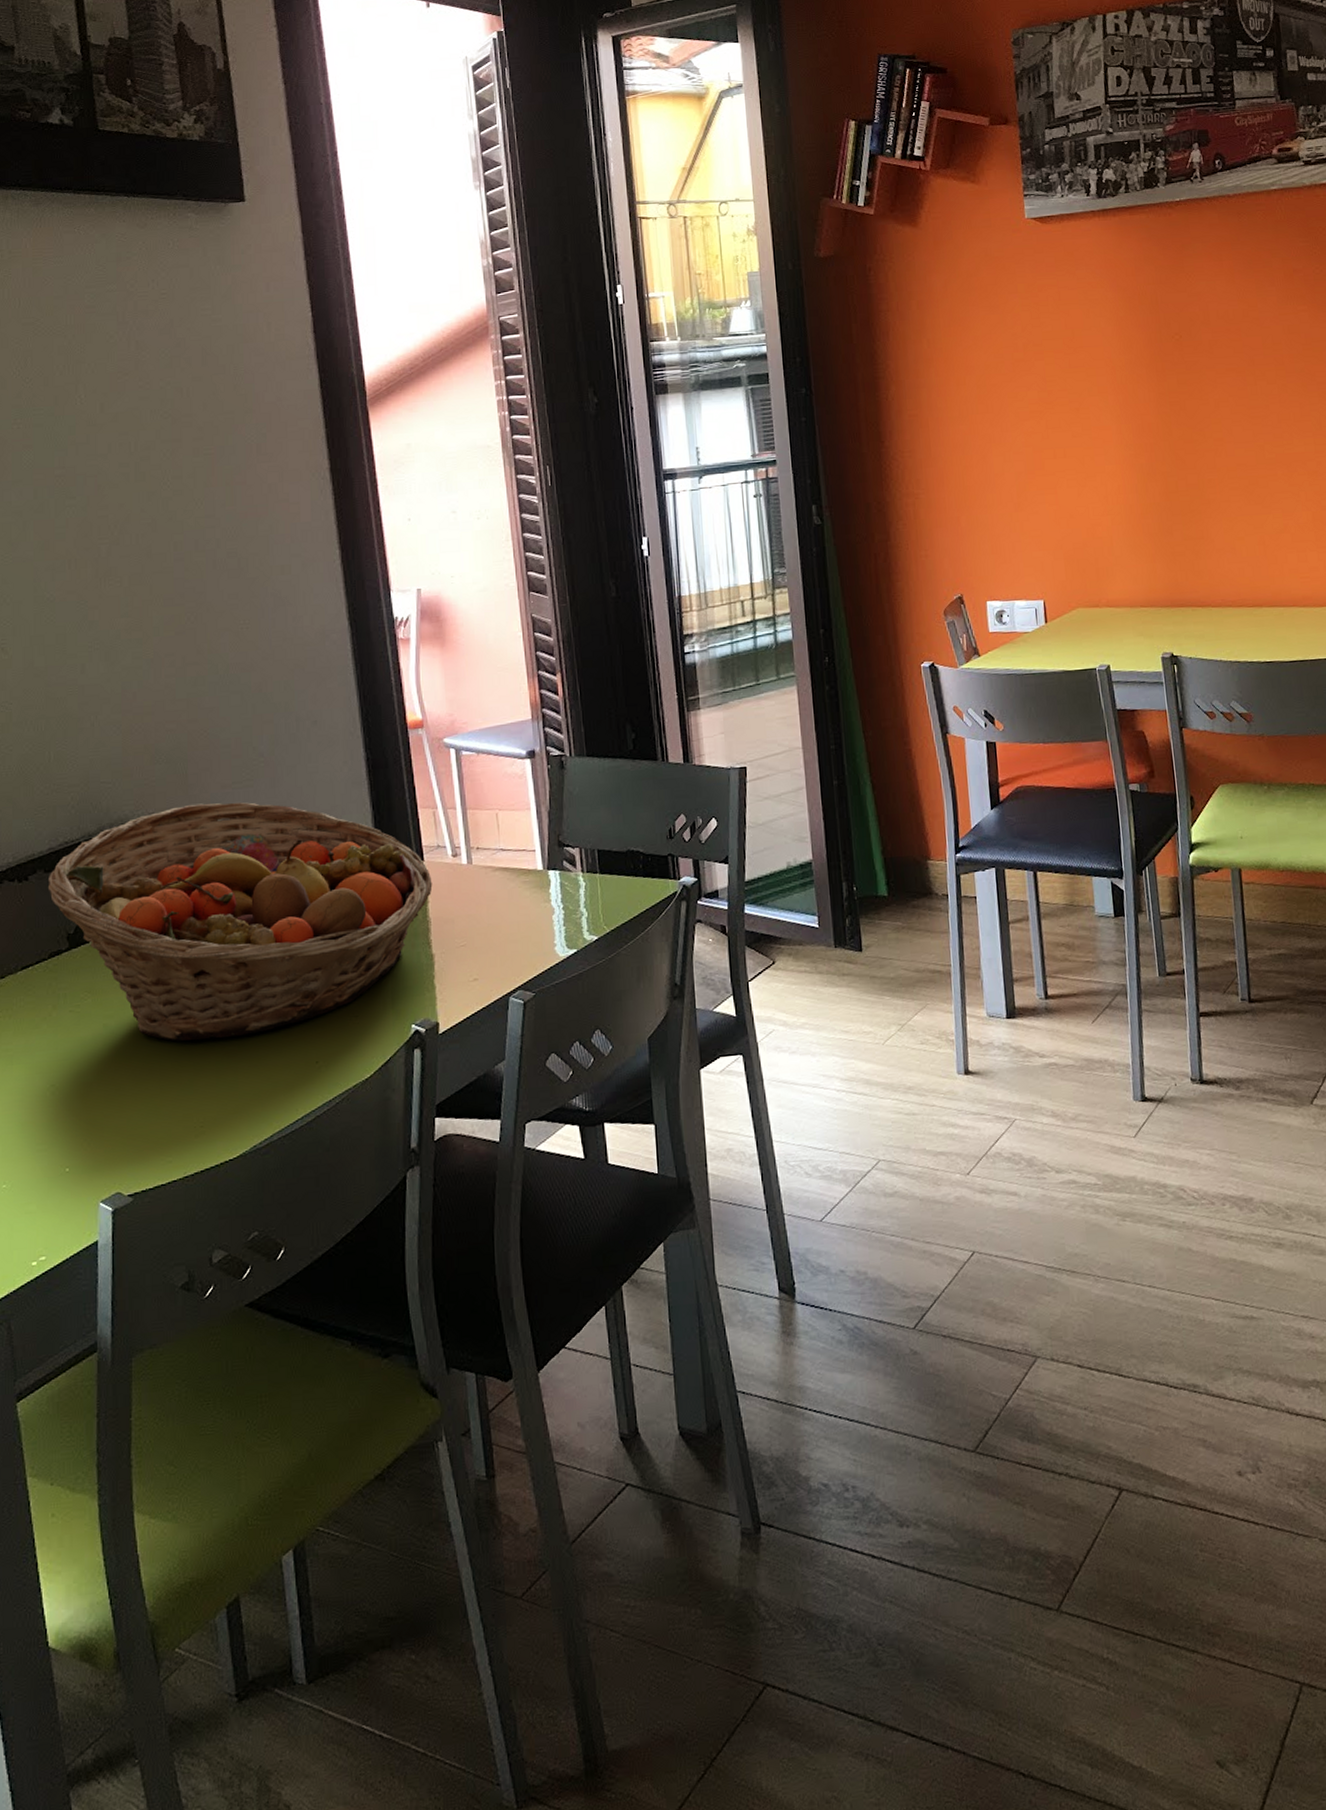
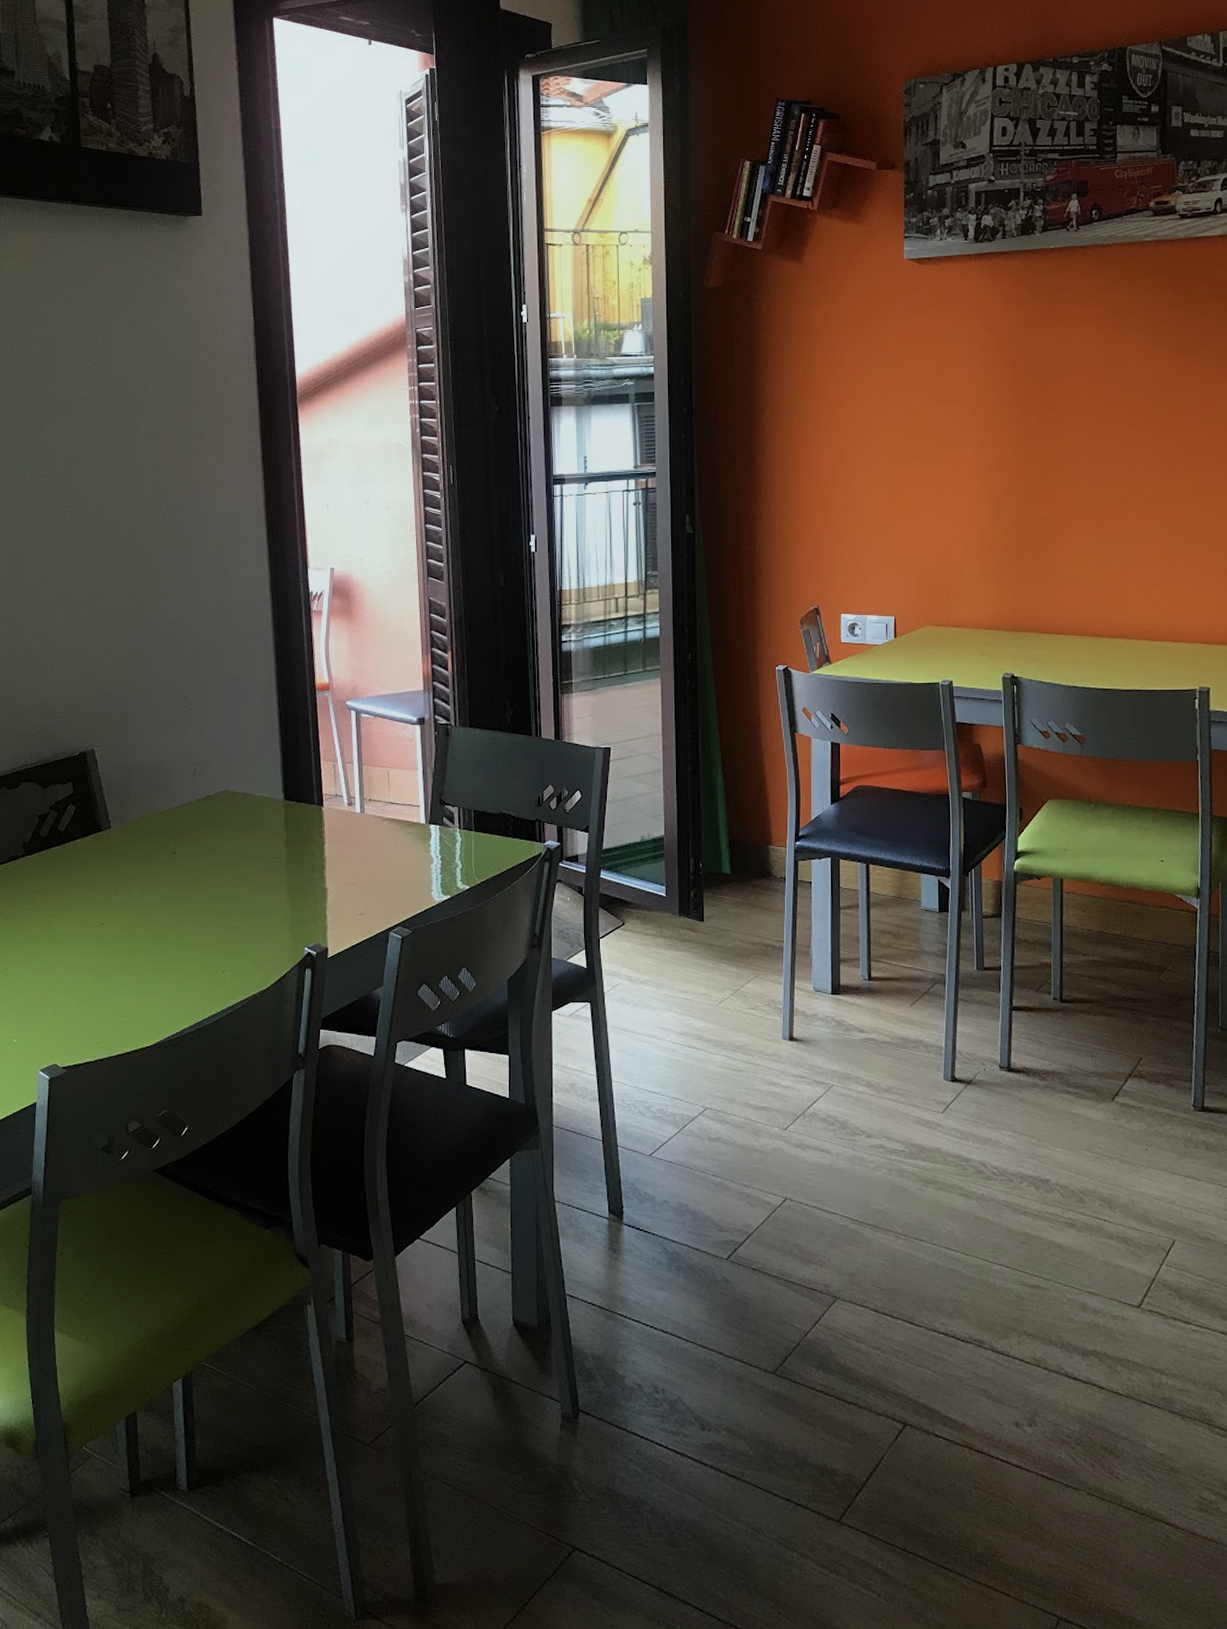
fruit basket: present [47,802,433,1041] -> none [9,741,330,944]

